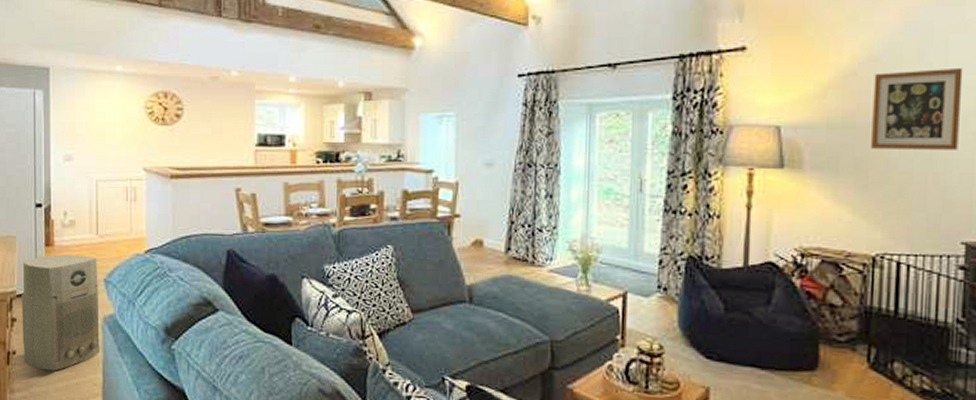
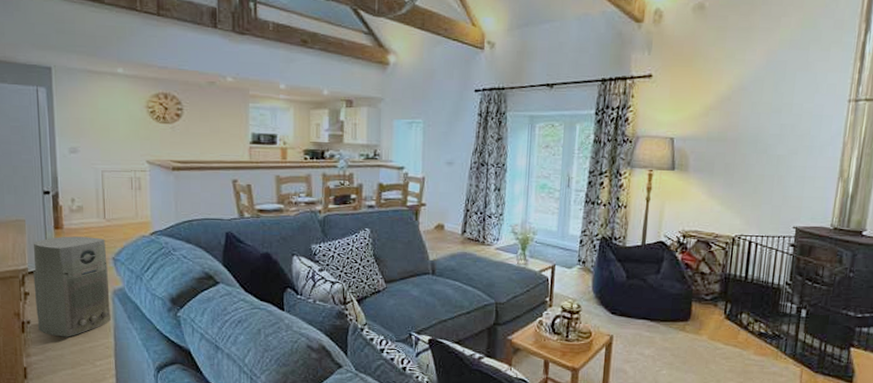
wall art: present [870,67,963,150] -> none [736,97,804,159]

